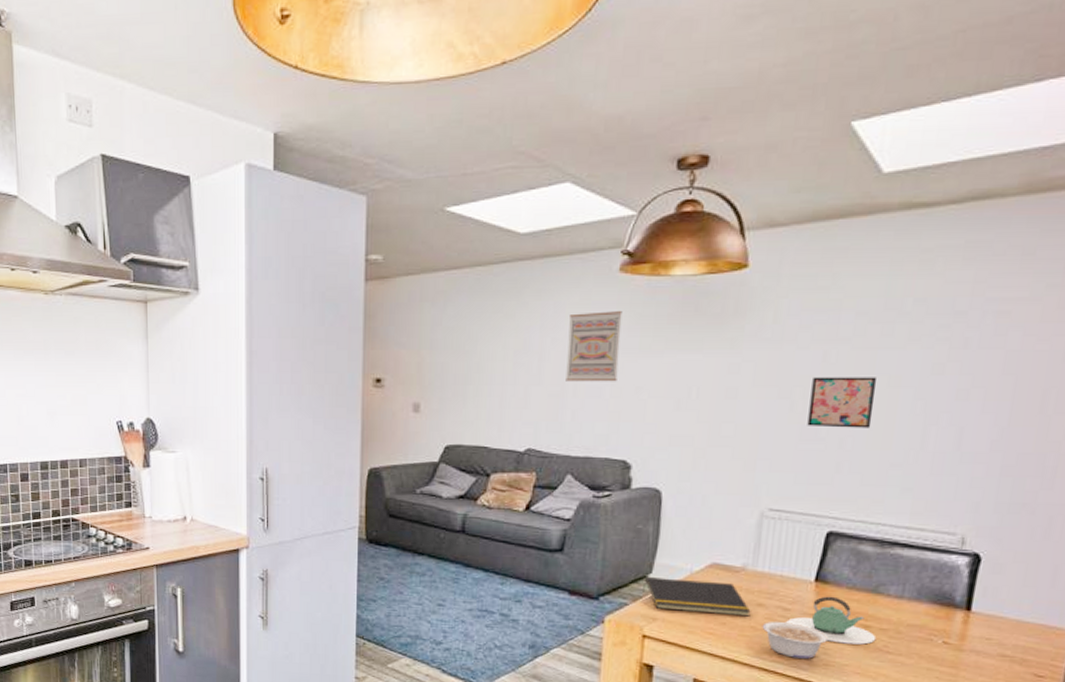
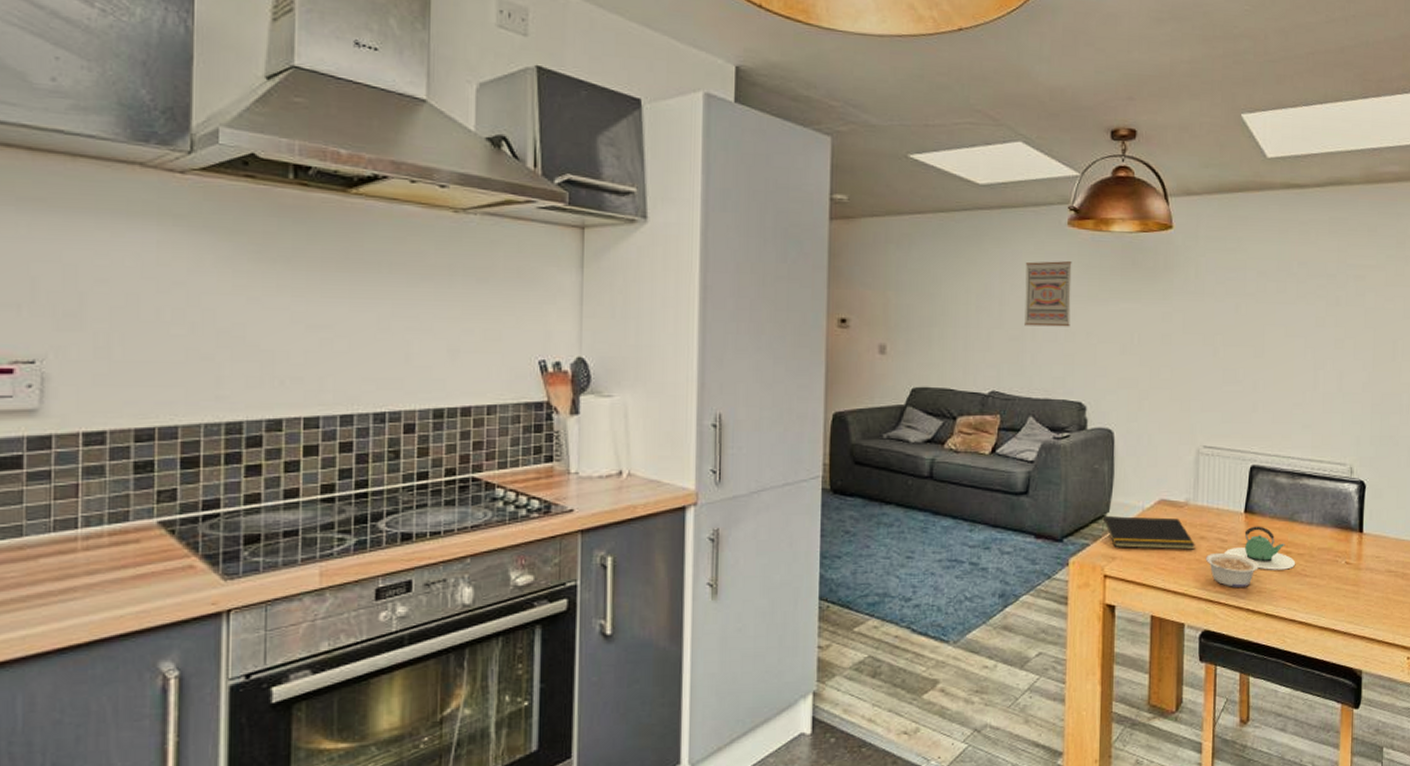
wall art: present [807,377,878,428] -> none [1228,326,1278,372]

